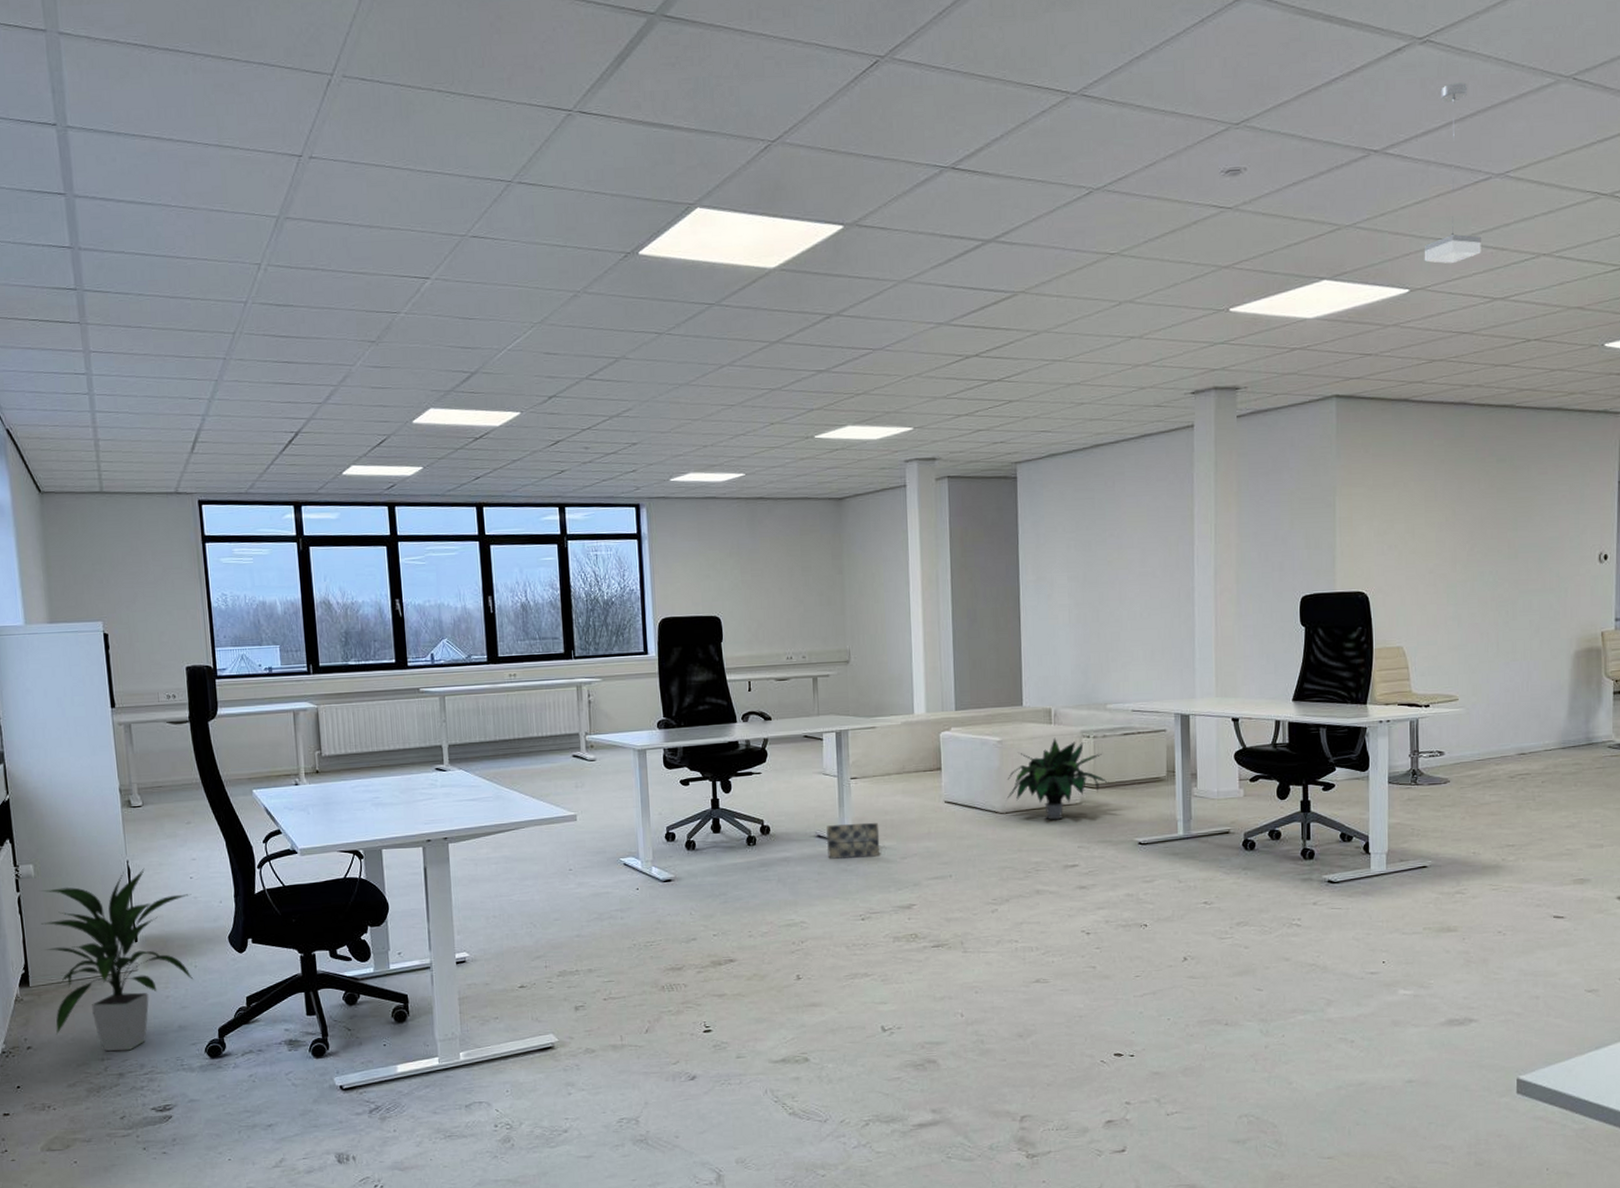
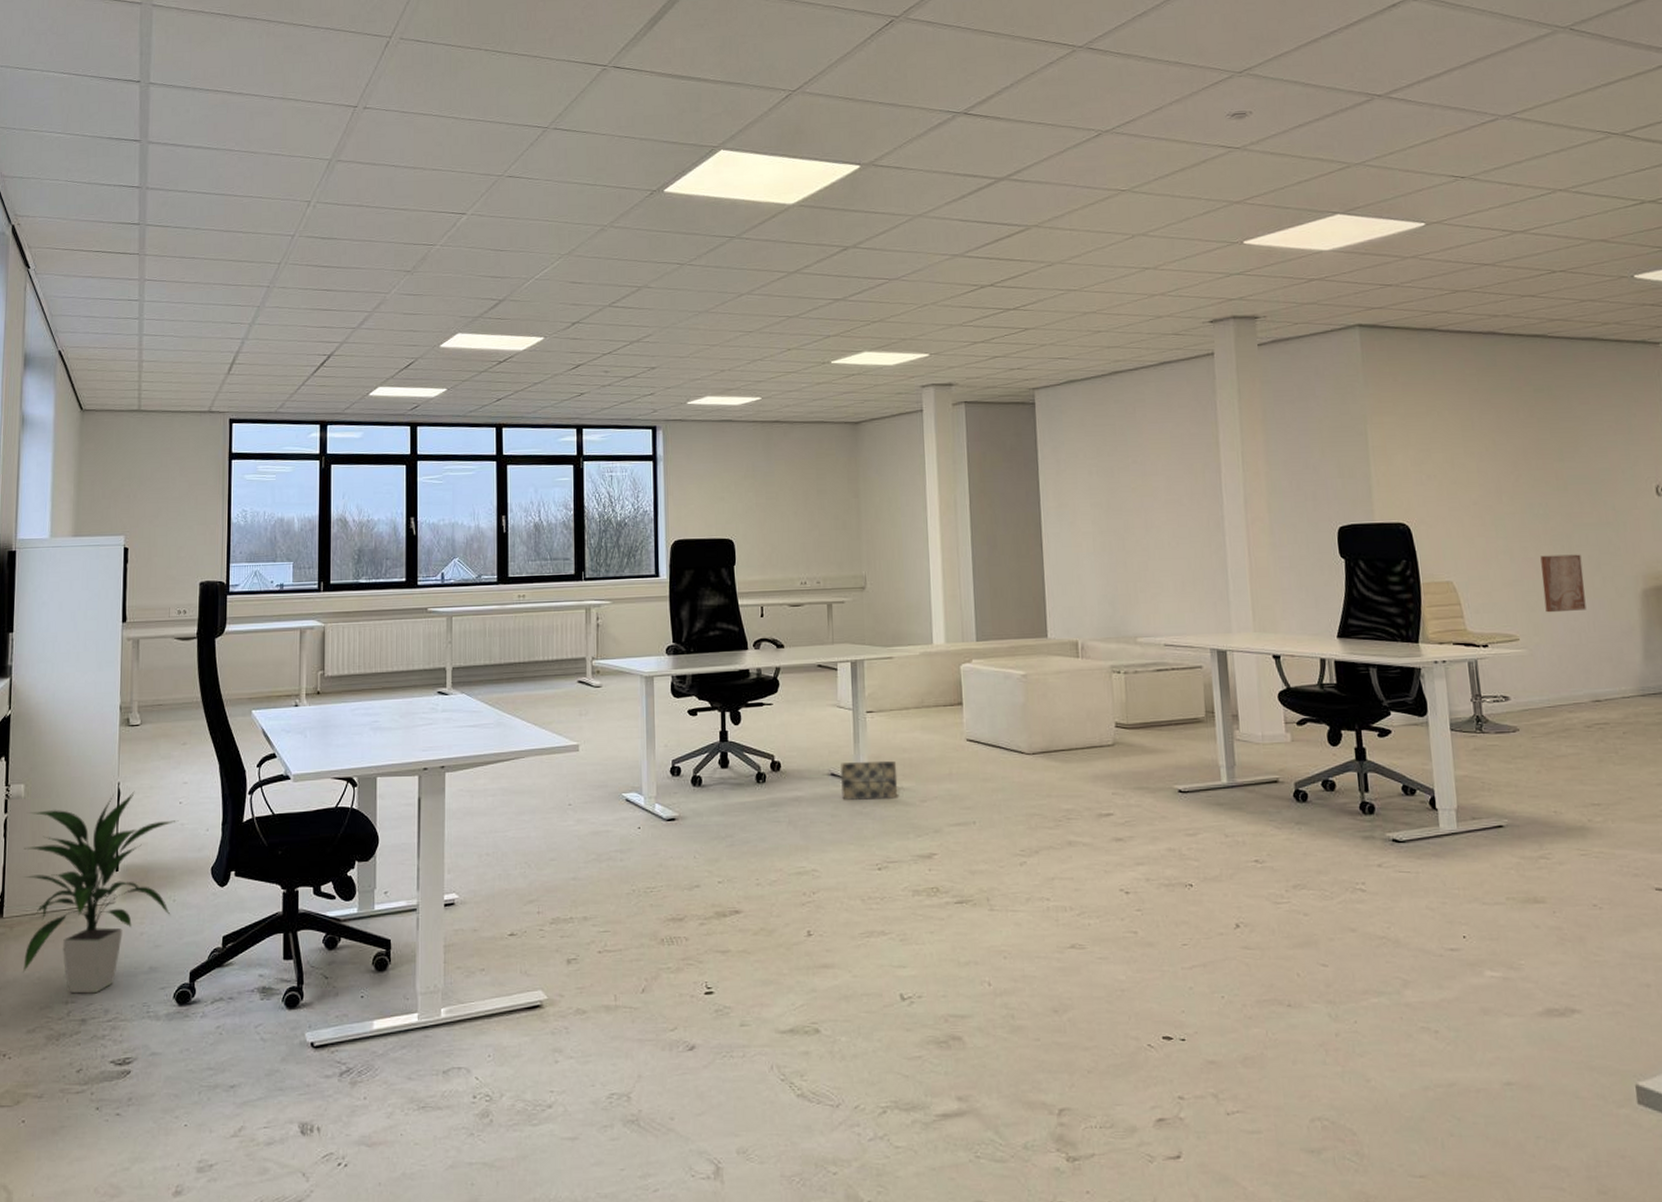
potted plant: present [1006,737,1109,820] -> none [1033,672,1143,763]
pendant lamp: present [1424,82,1481,264] -> none [1437,33,1495,199]
wall art: none [1485,619,1523,675] -> present [1540,554,1587,613]

